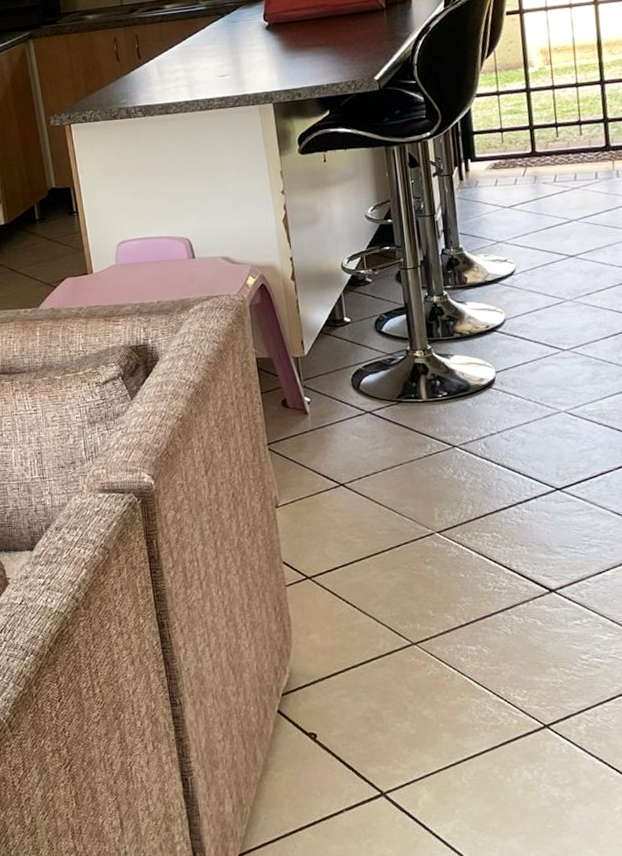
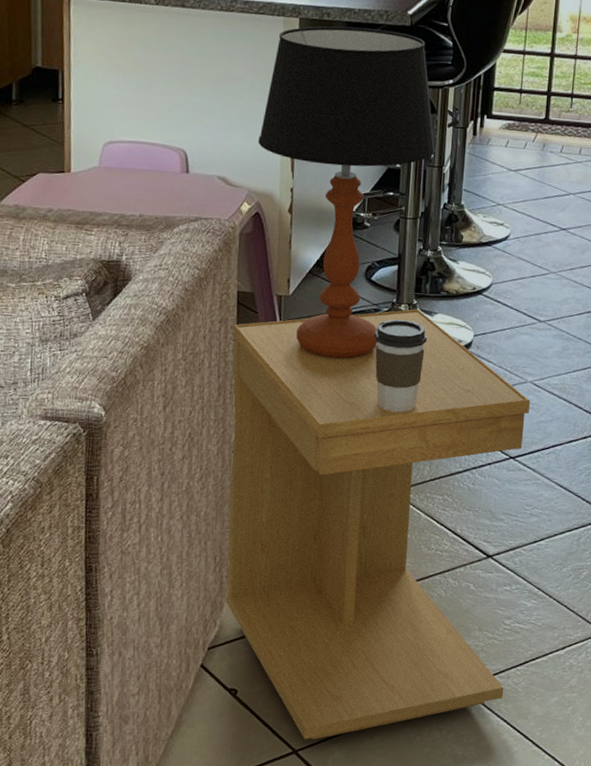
table lamp: none [253,98,424,410] -> present [258,26,436,359]
side table: none [257,353,594,782] -> present [226,309,531,740]
coffee cup: none [393,364,449,456] -> present [374,319,427,413]

